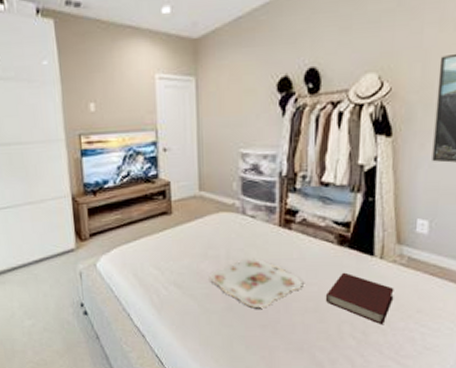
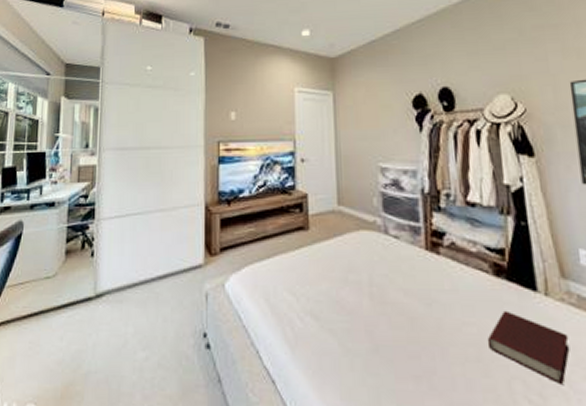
serving tray: present [210,258,302,307] -> none [351,286,459,351]

